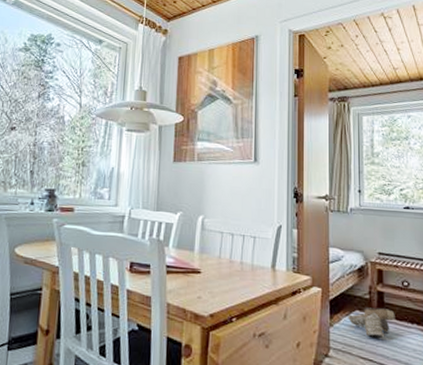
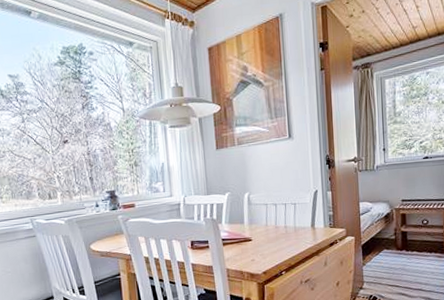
boots: present [348,307,395,339] -> none [377,244,417,269]

